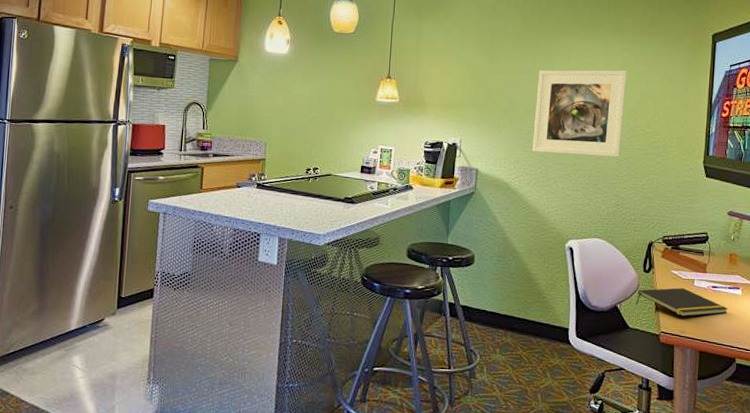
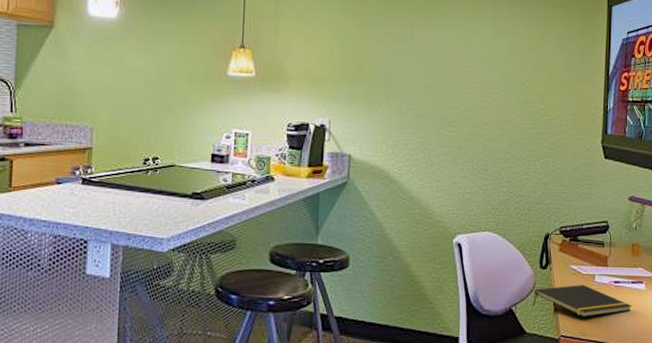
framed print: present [532,69,628,157] -> none [413,37,517,138]

